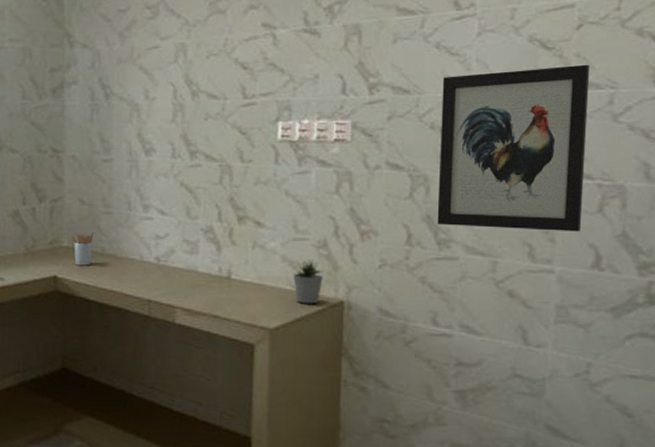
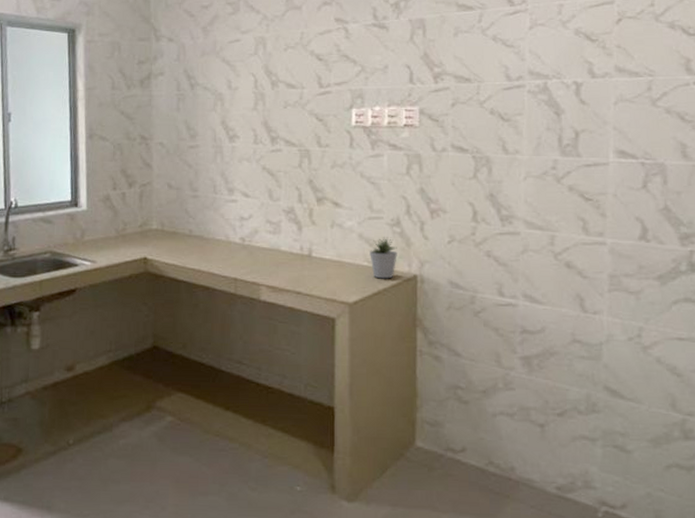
utensil holder: present [70,231,94,266] -> none [159,214,182,247]
wall art: present [437,64,590,232] -> none [499,54,630,206]

